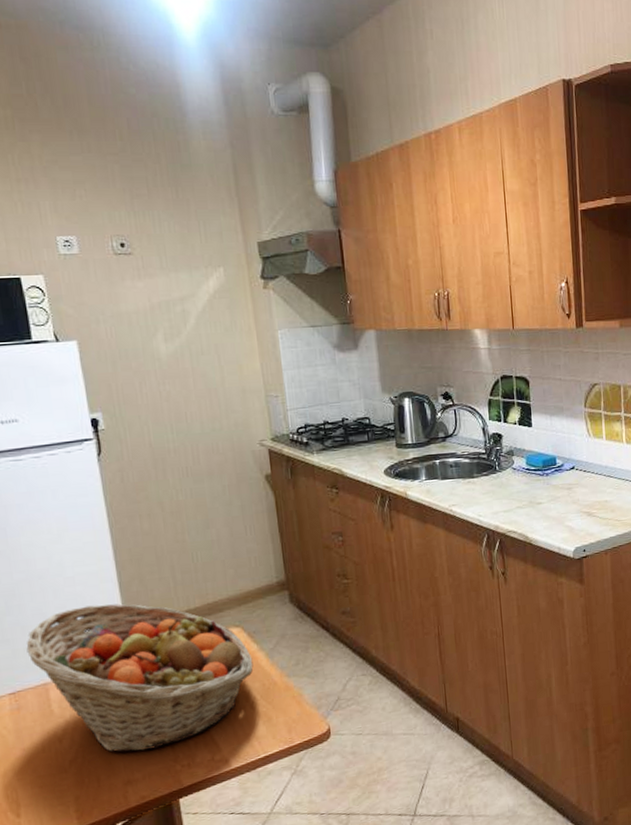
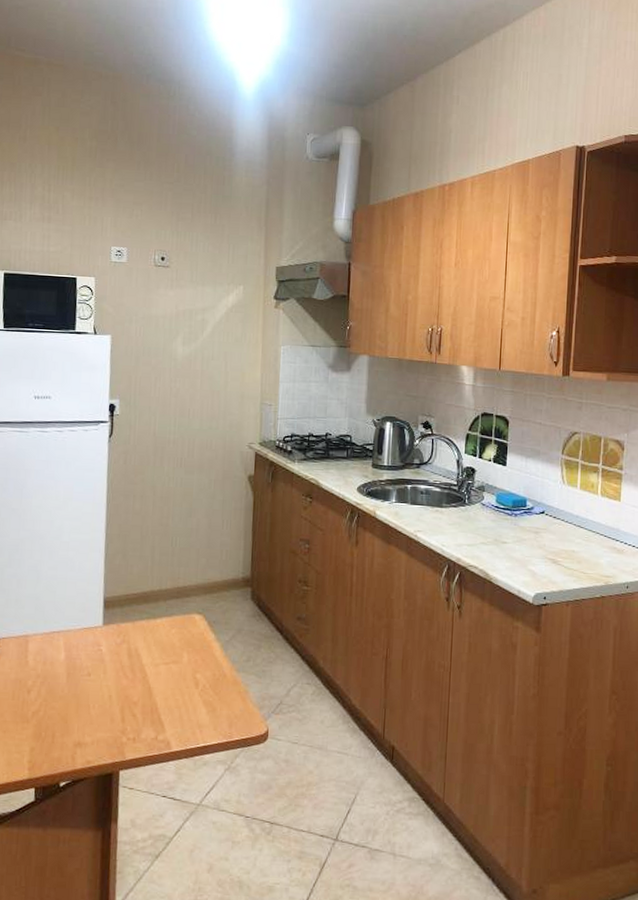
fruit basket: present [26,604,254,753] -> none [17,570,209,717]

